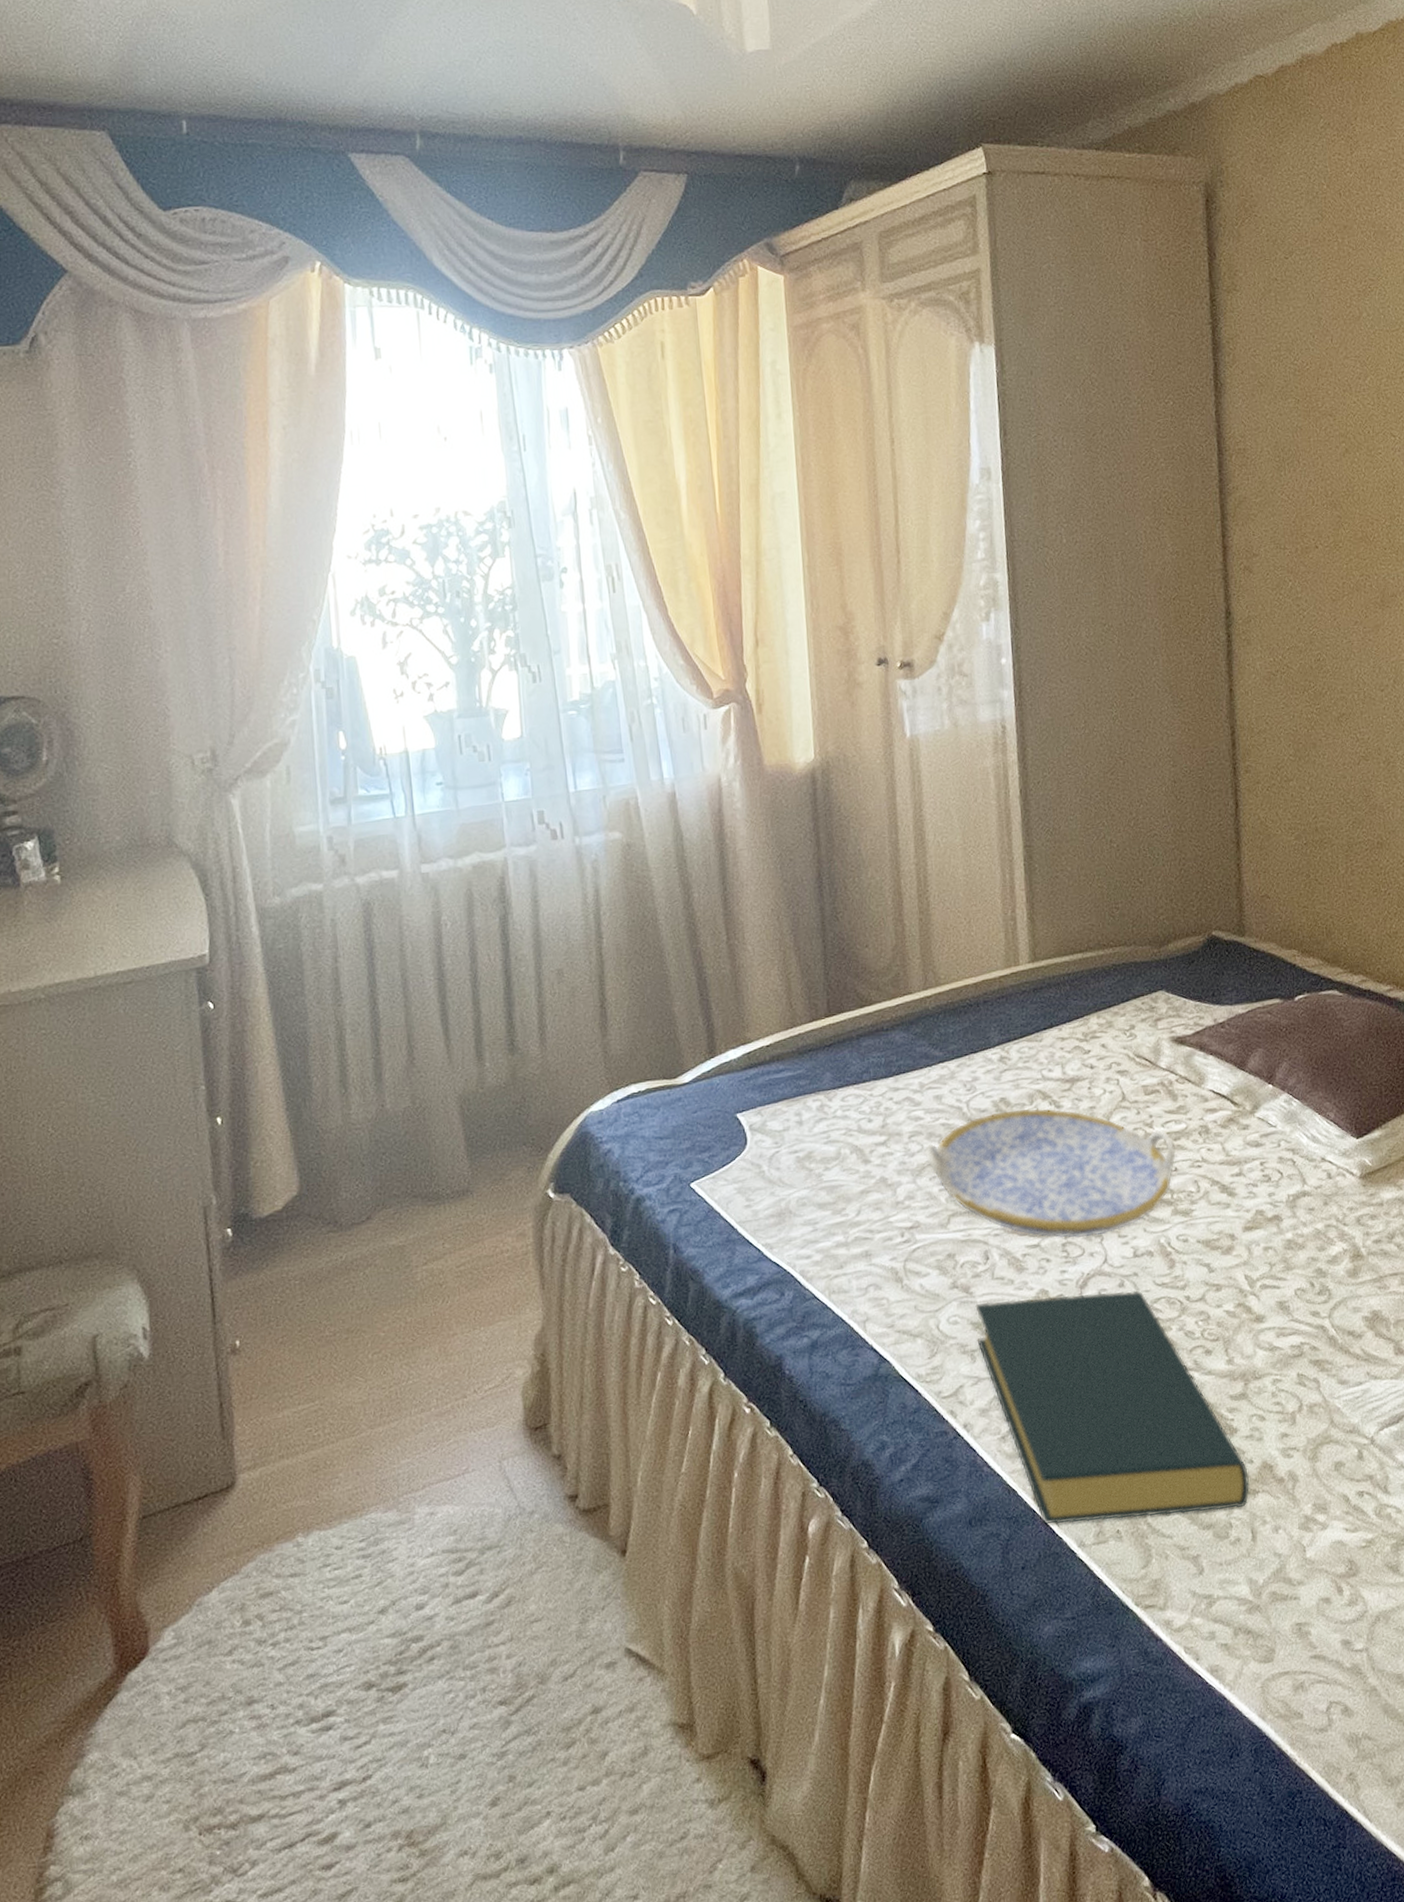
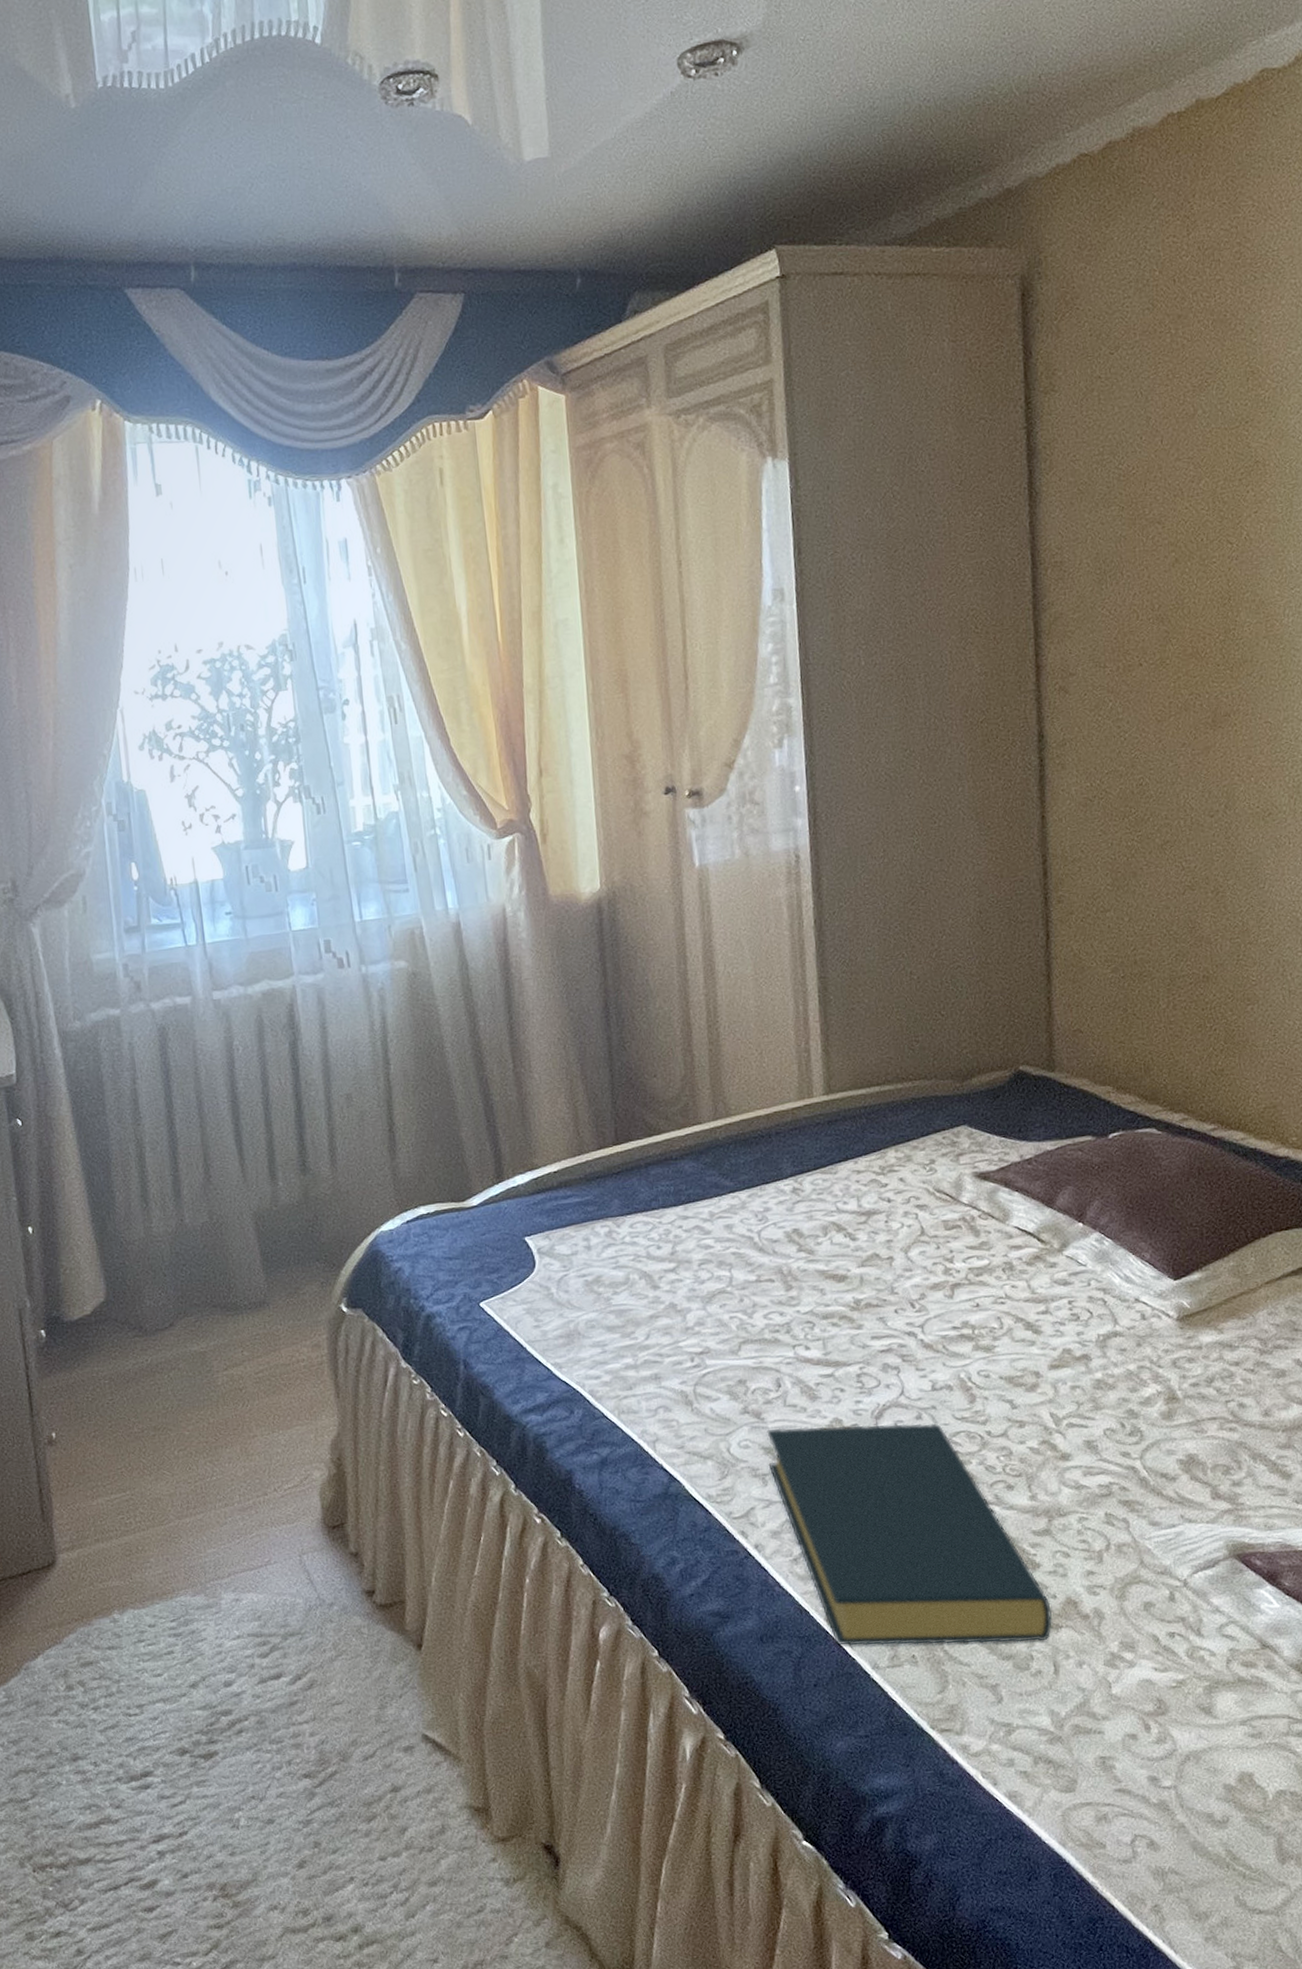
serving tray: present [924,1108,1177,1238] -> none [714,1240,978,1369]

